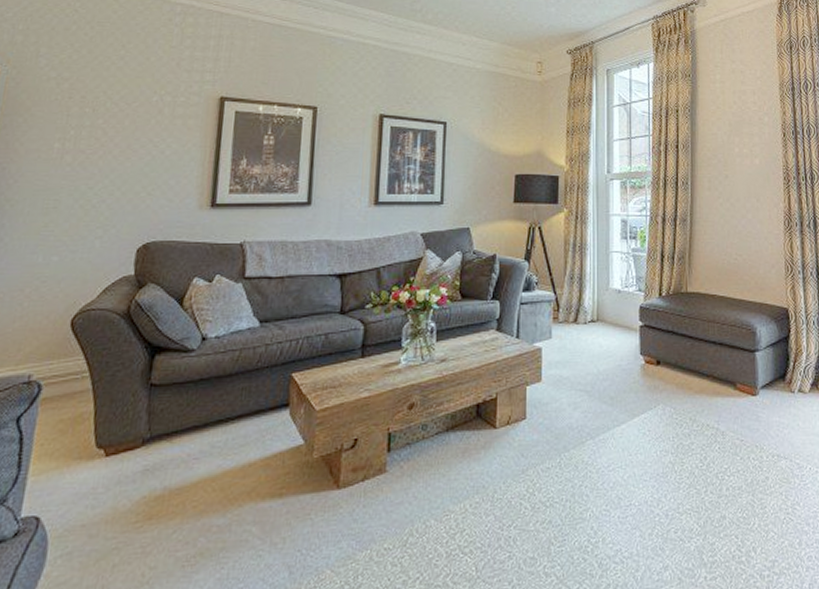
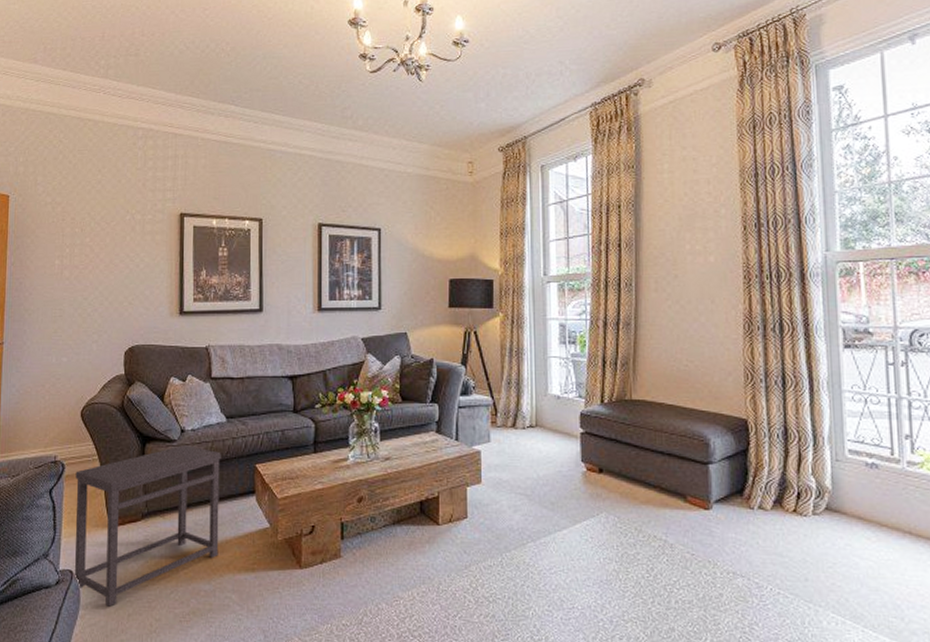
side table: none [42,355,251,558] -> present [75,445,221,607]

